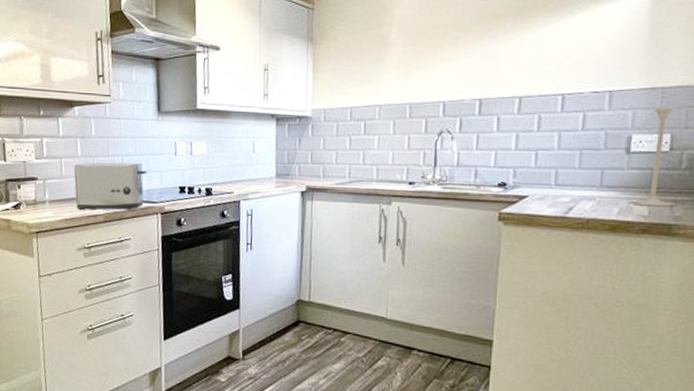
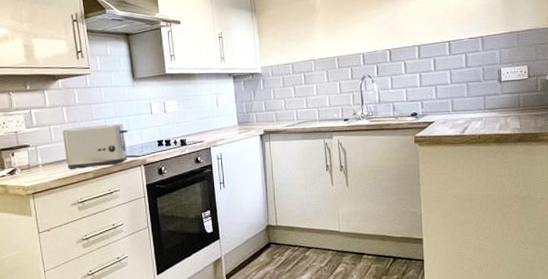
candlestick: present [628,107,676,207] -> none [505,45,538,121]

